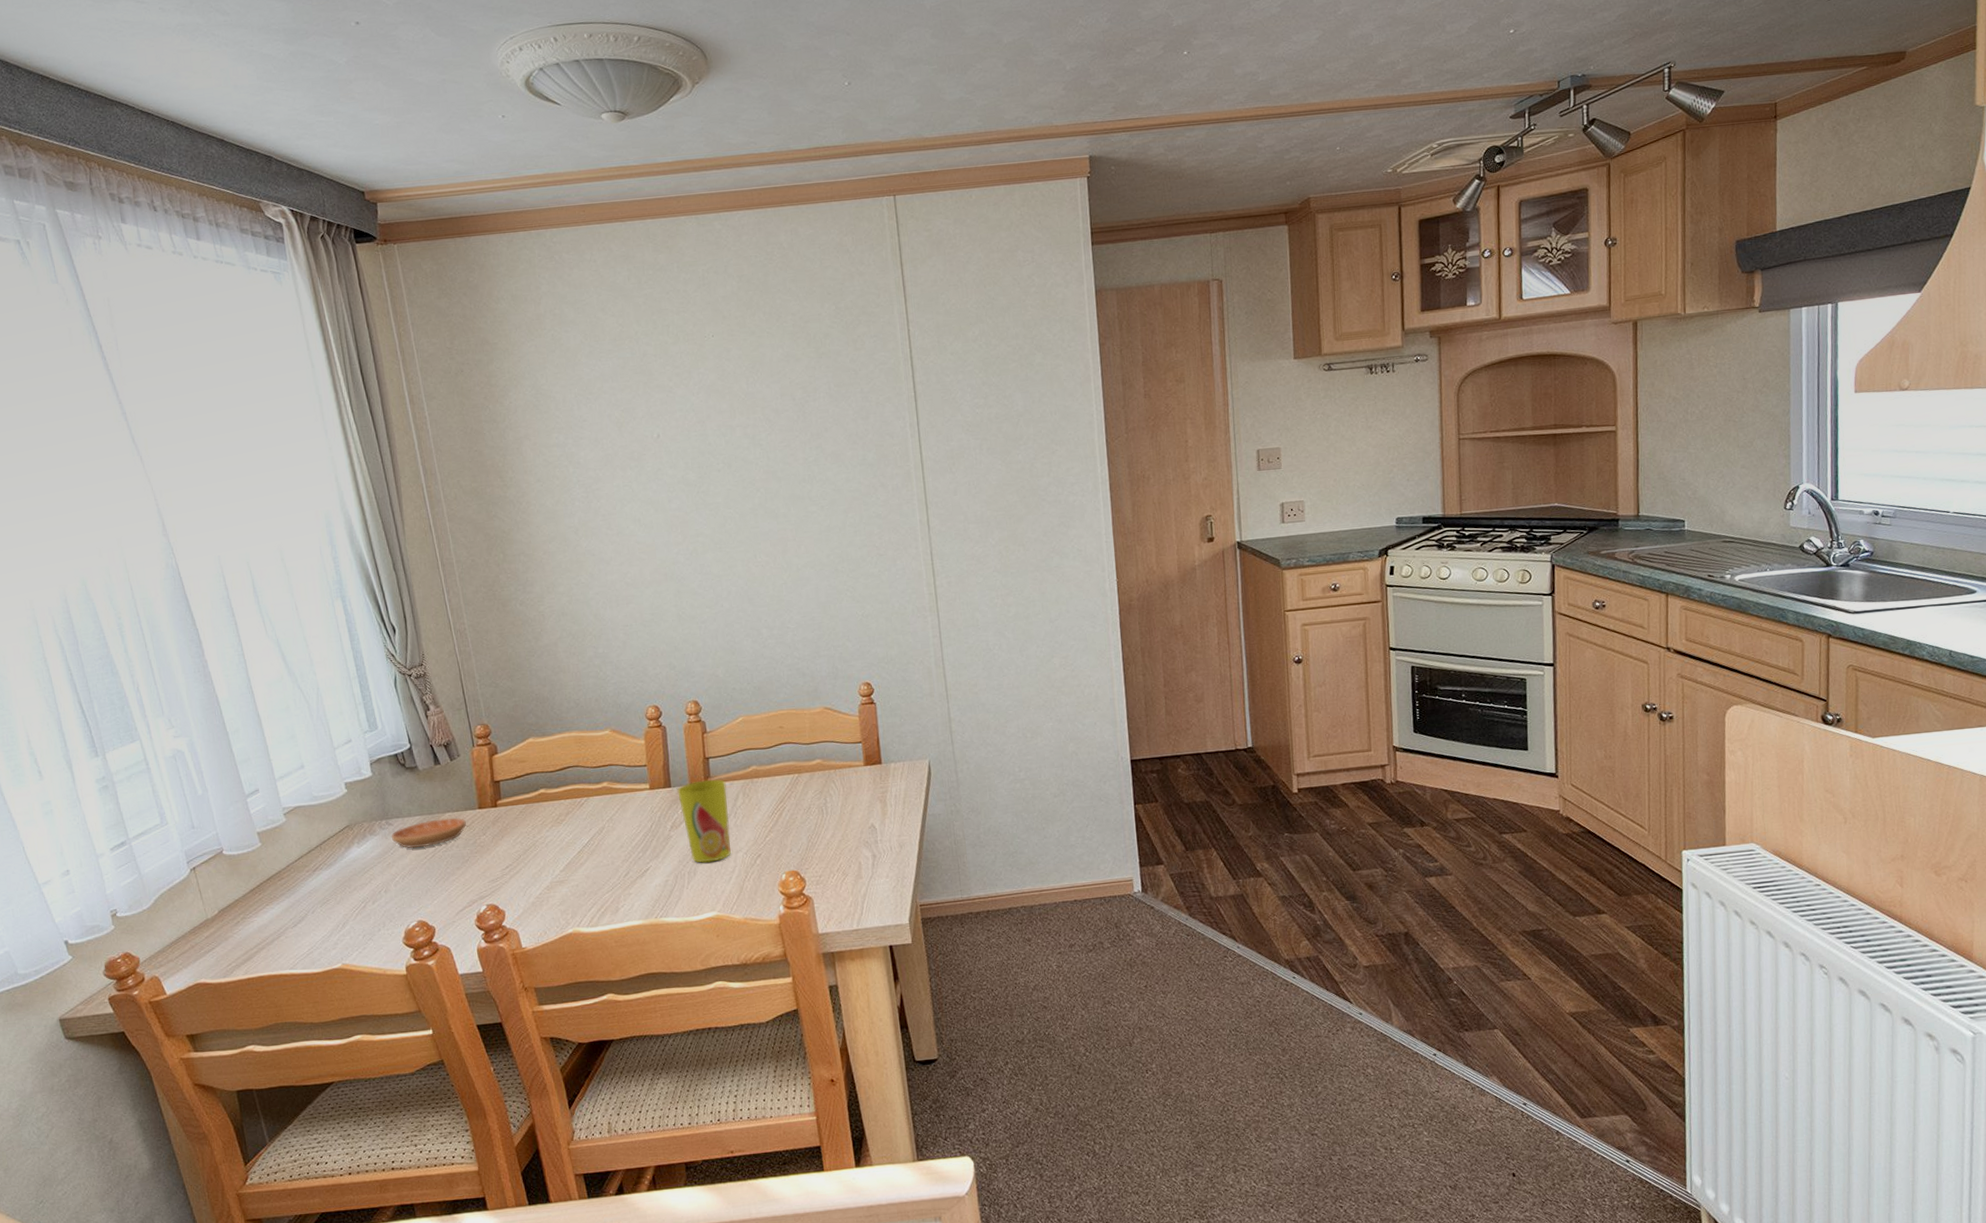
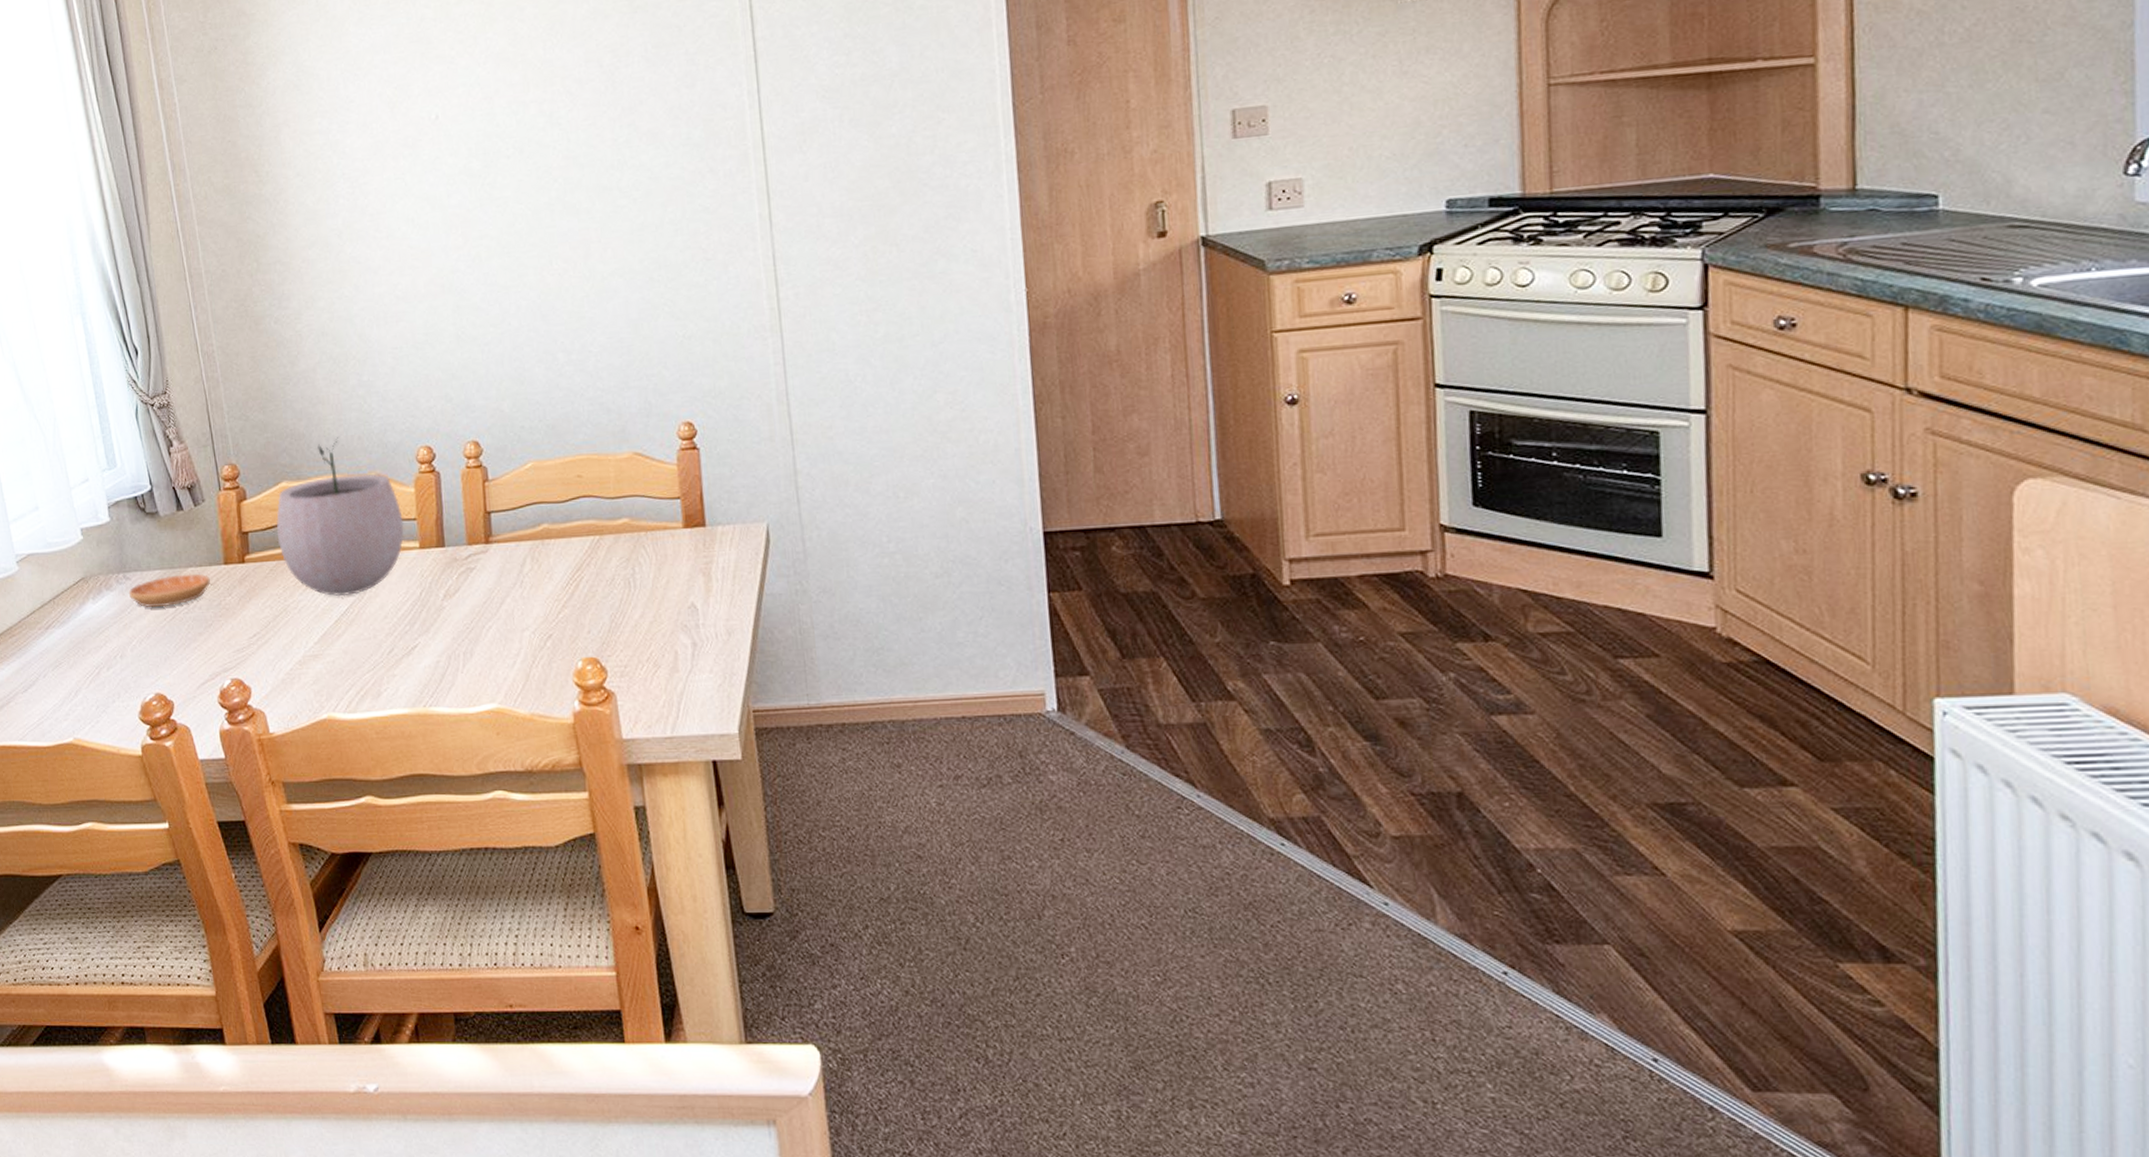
plant pot: none [525,700,636,832] -> present [276,437,404,597]
cup: present [676,779,731,863] -> none [451,538,516,642]

